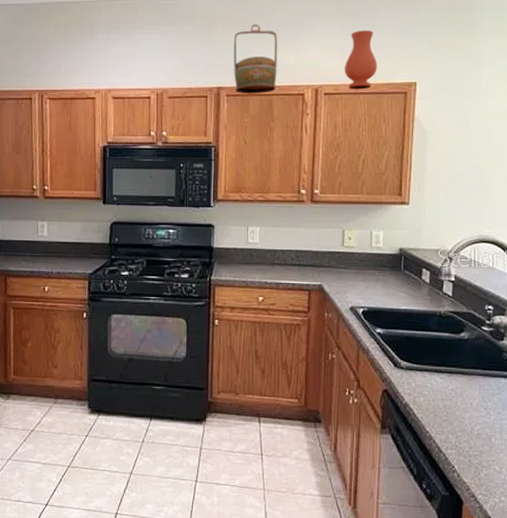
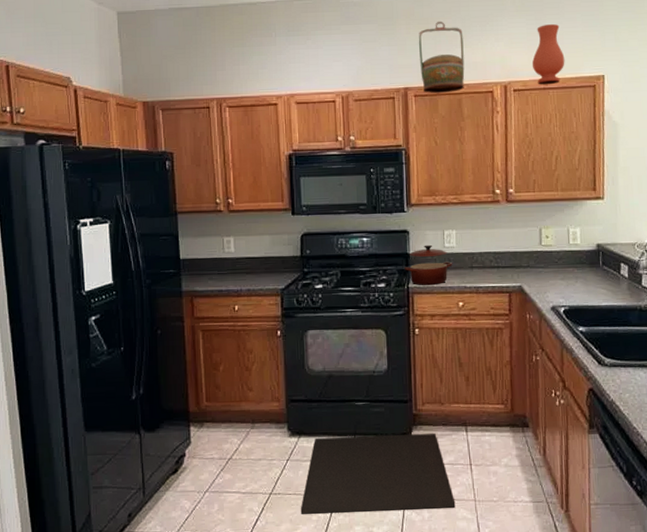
doormat: none [96,417,245,495] -> present [300,434,456,514]
saucepan: none [208,239,255,280] -> present [404,244,453,286]

